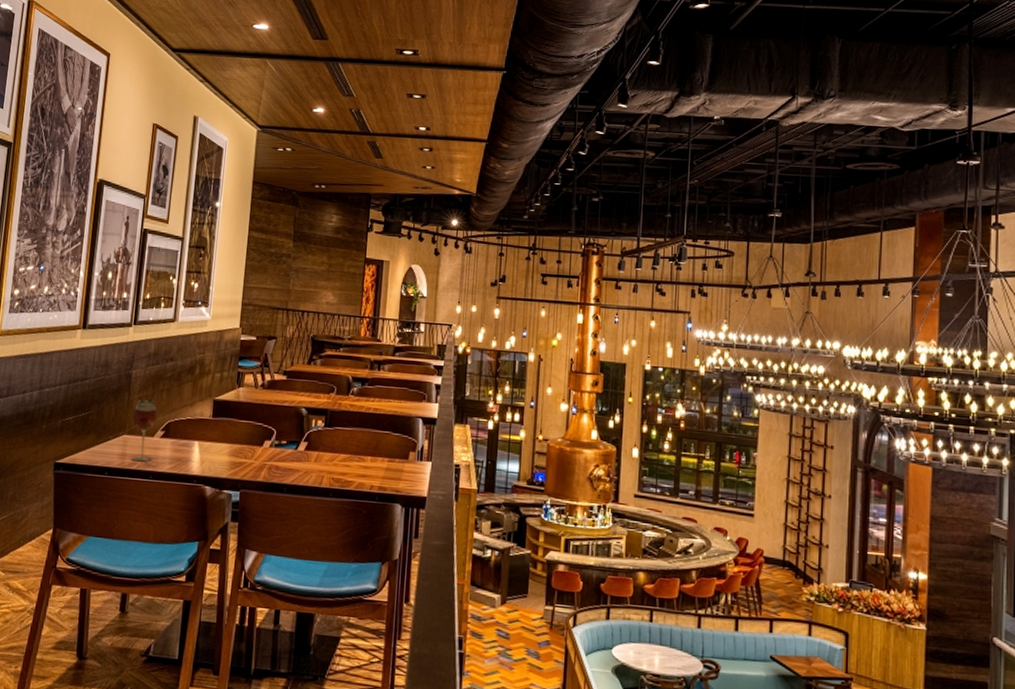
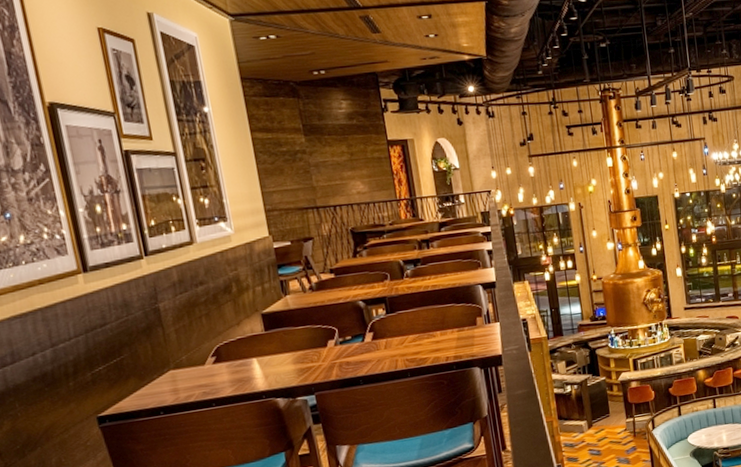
wineglass: present [132,399,157,462] -> none [173,328,210,394]

